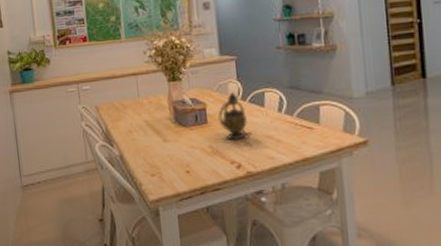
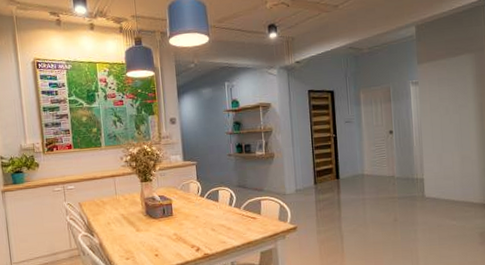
teapot: present [218,92,253,141] -> none [181,190,209,229]

